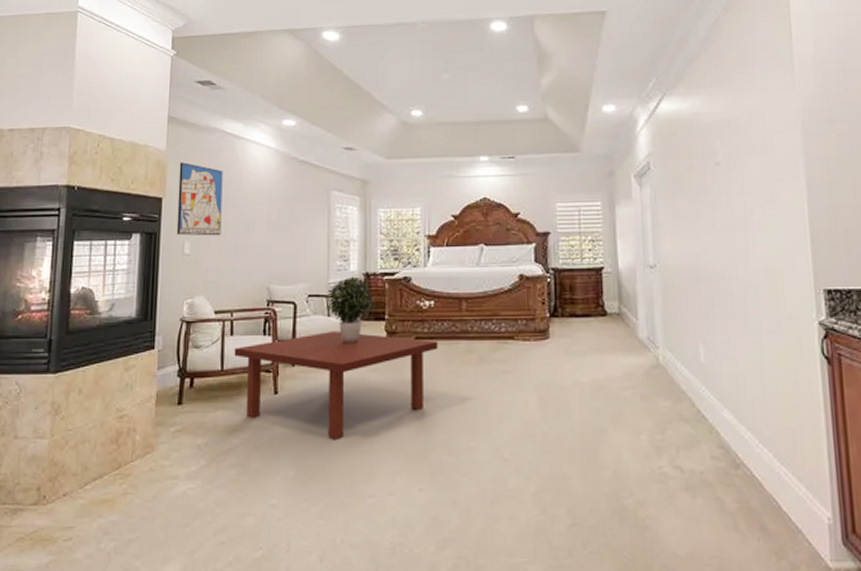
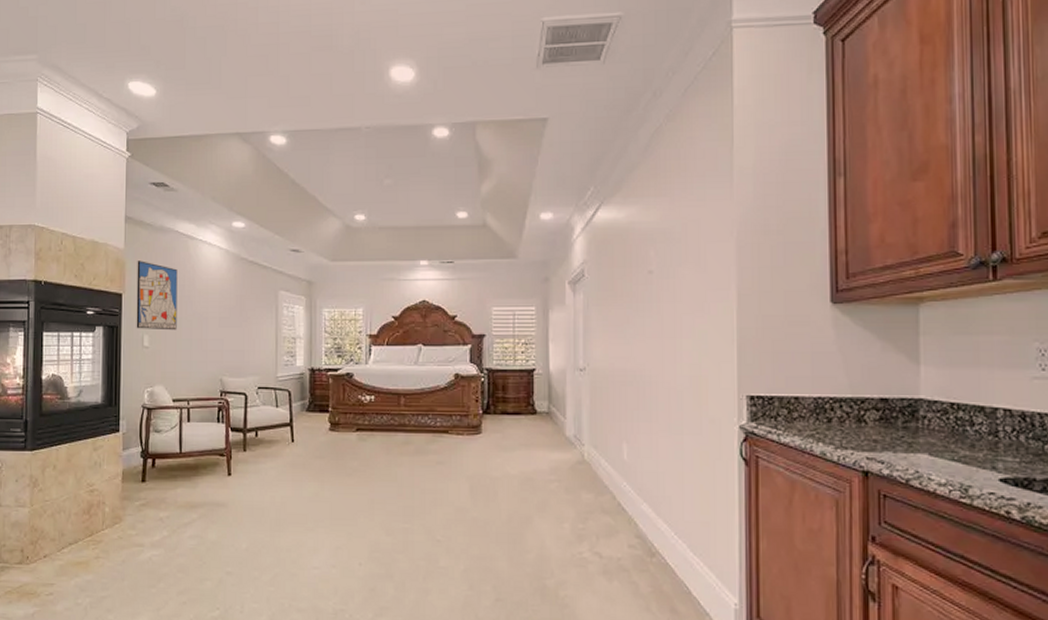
coffee table: present [234,331,438,441] -> none [191,421,378,518]
potted plant: present [326,276,374,344] -> none [275,371,318,433]

